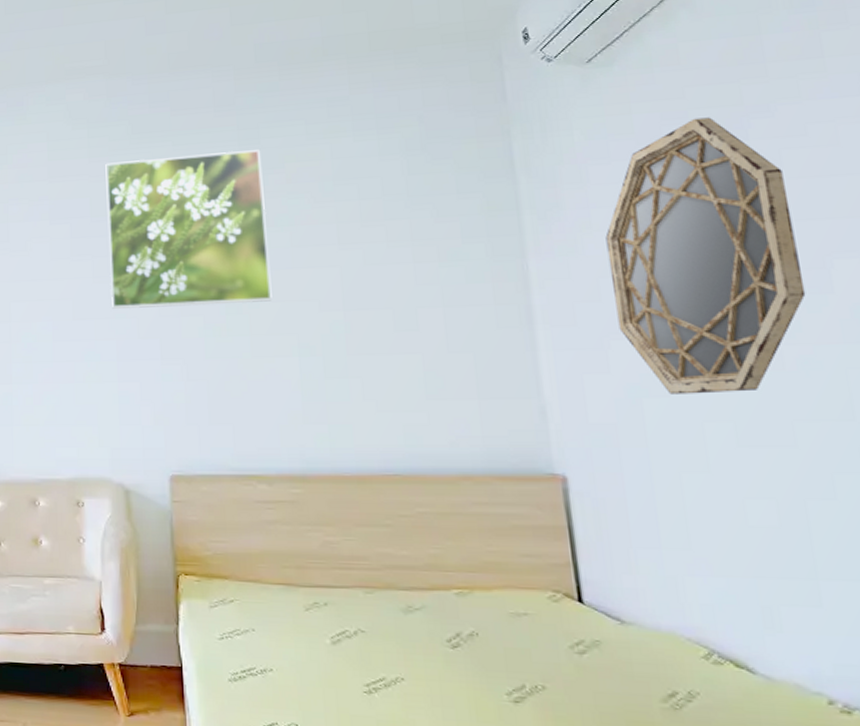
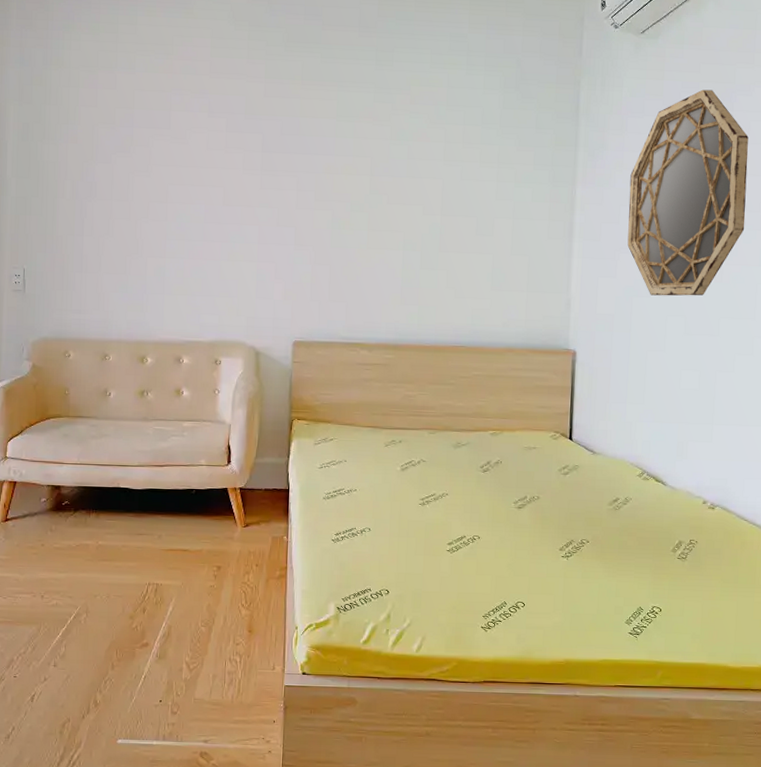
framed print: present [105,150,272,309] -> none [257,66,393,203]

